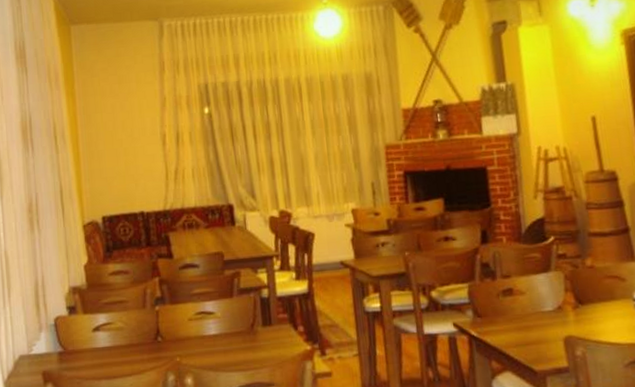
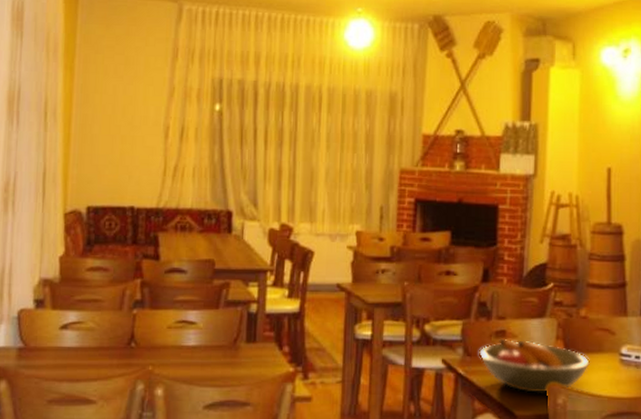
fruit bowl: none [489,296,604,348] -> present [479,338,590,393]

